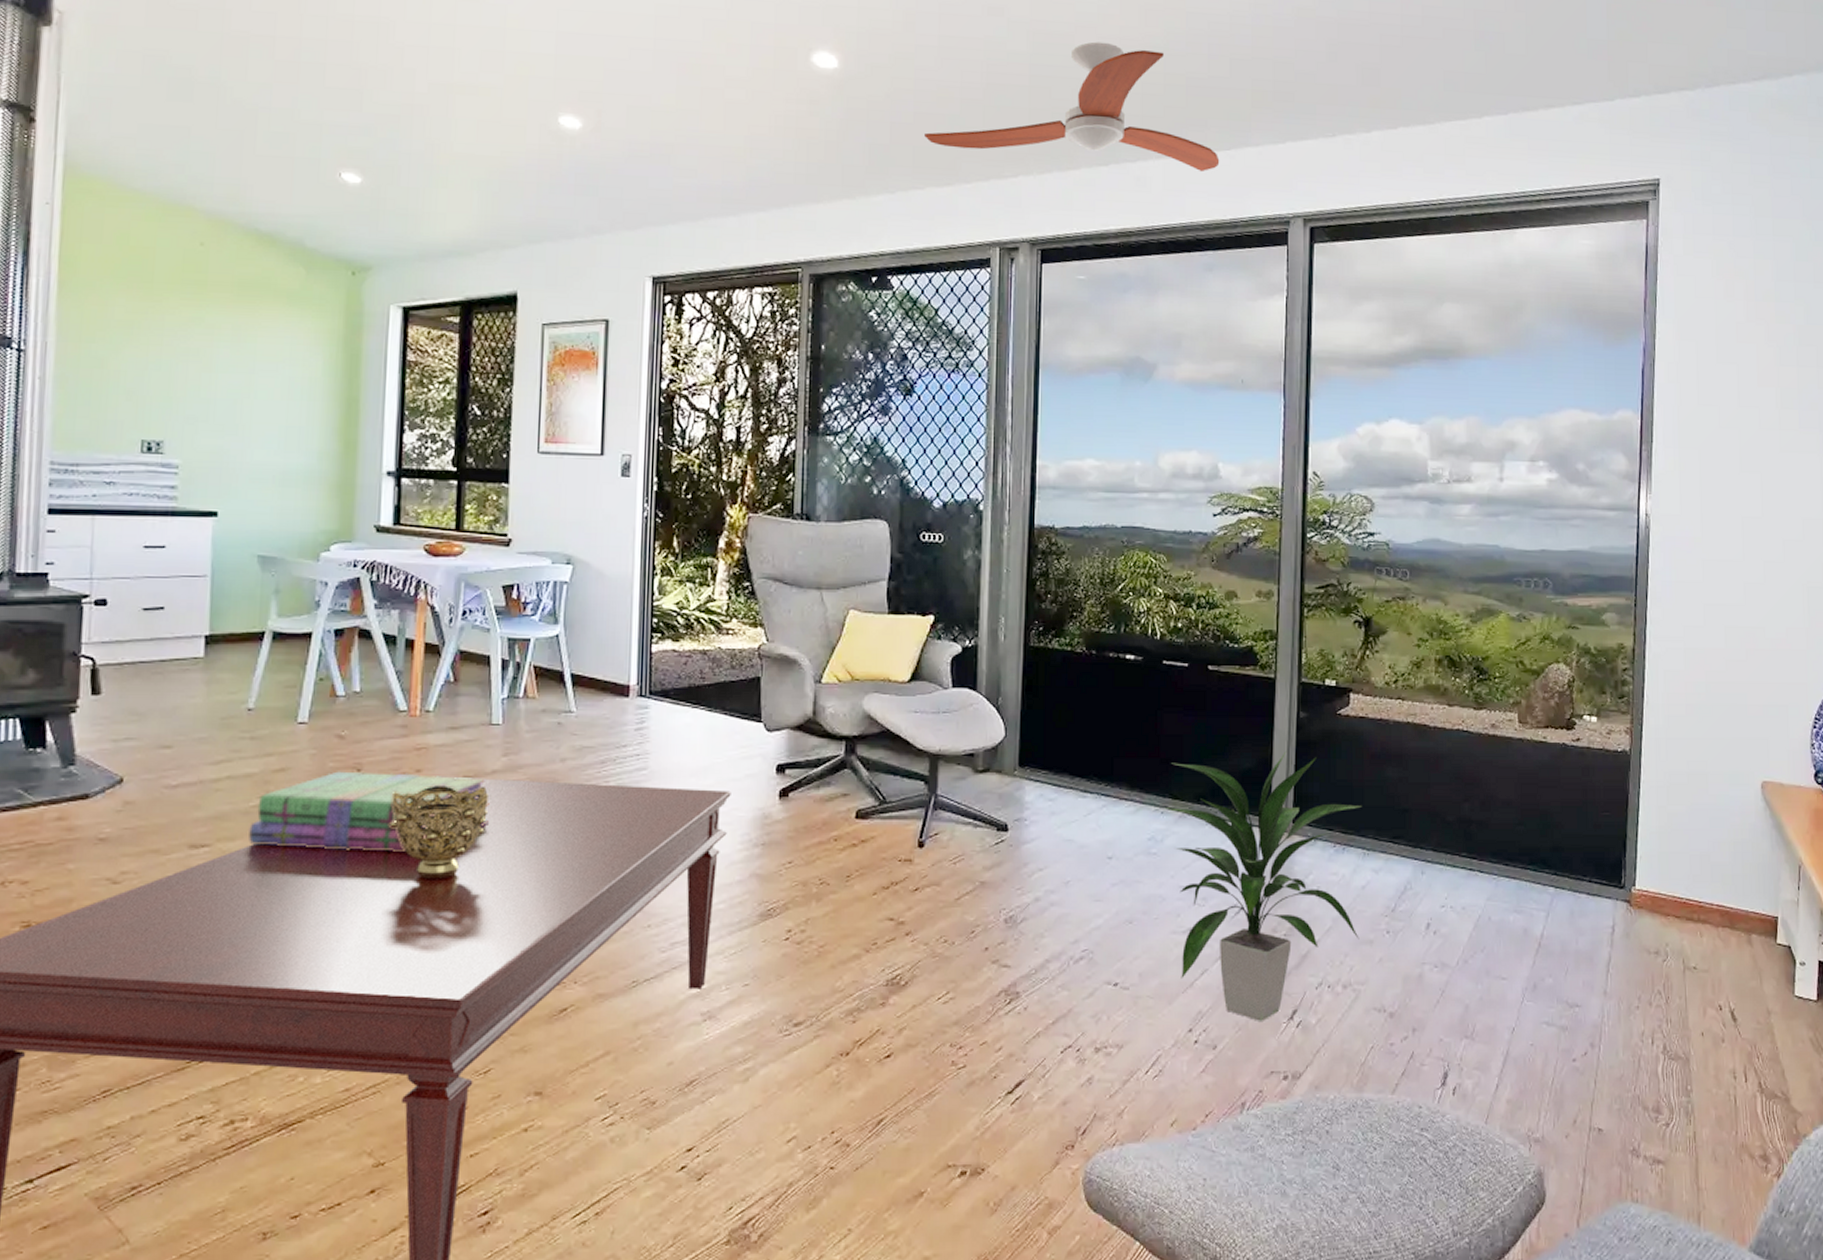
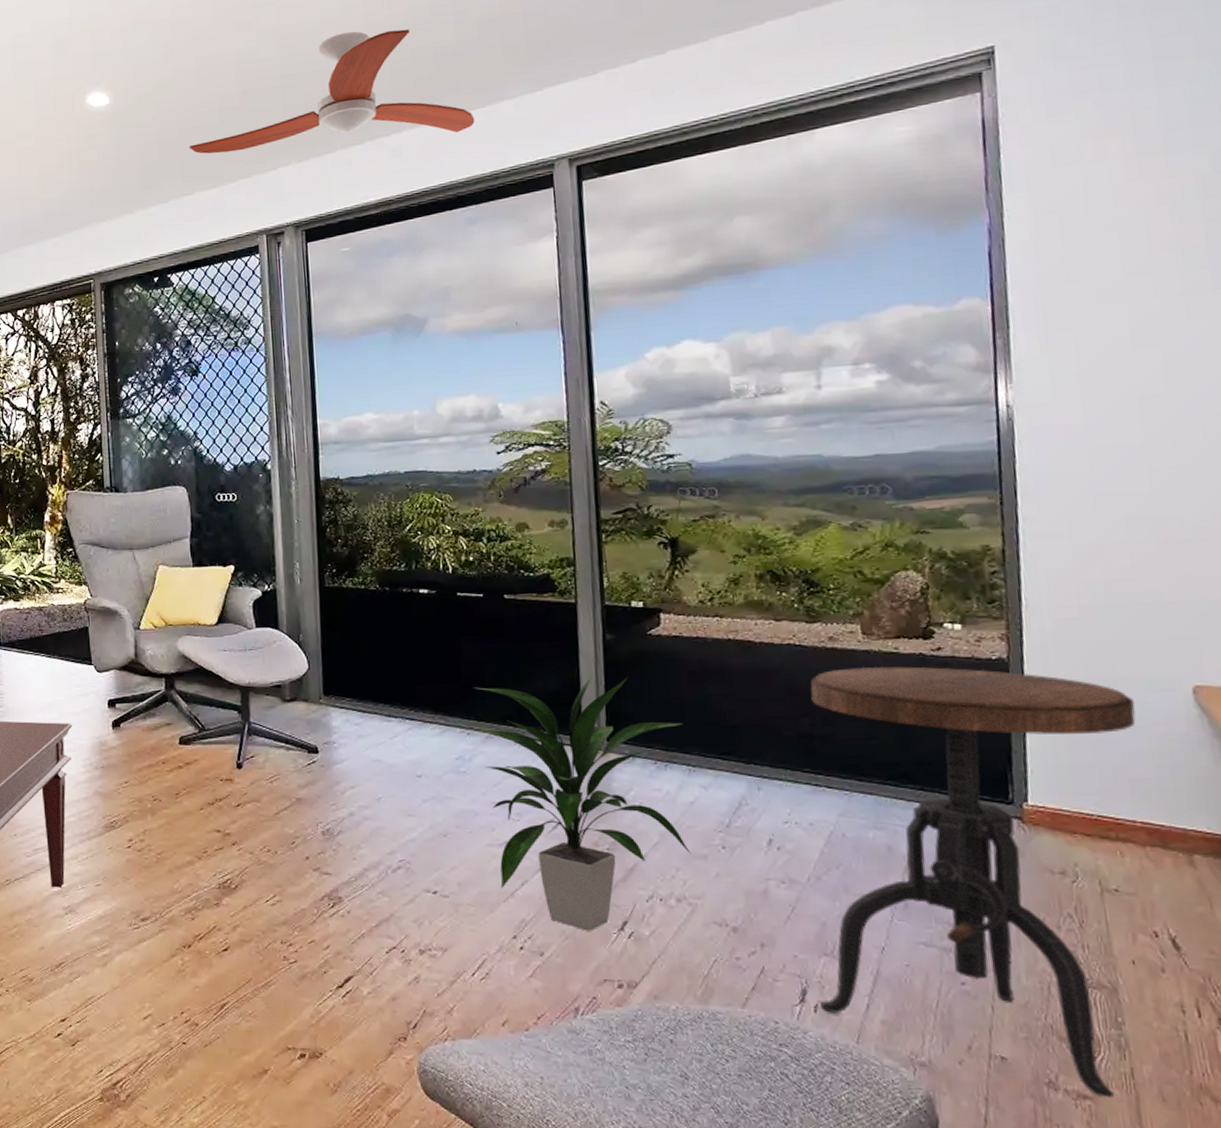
side table: none [1459,754,1719,1162] -> present [810,666,1136,1099]

